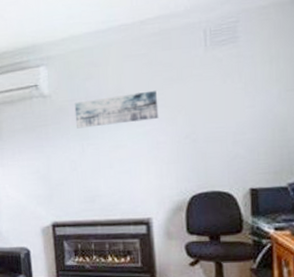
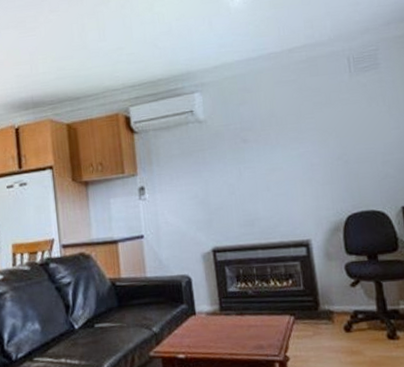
wall art: present [74,90,159,129] -> none [229,114,311,153]

